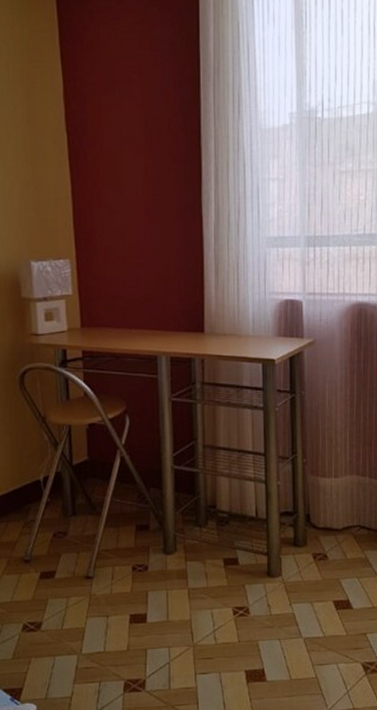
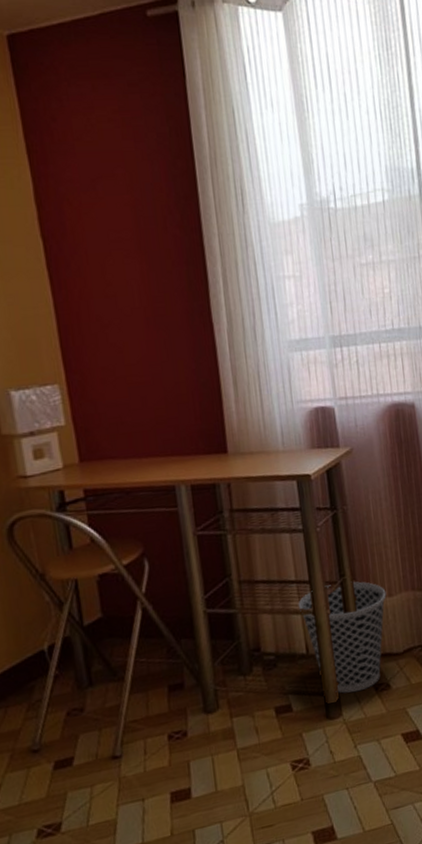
wastebasket: none [252,460,333,558] -> present [298,581,387,693]

